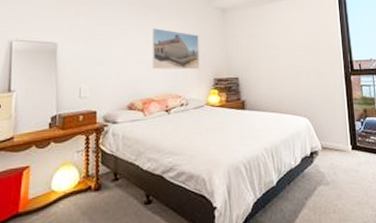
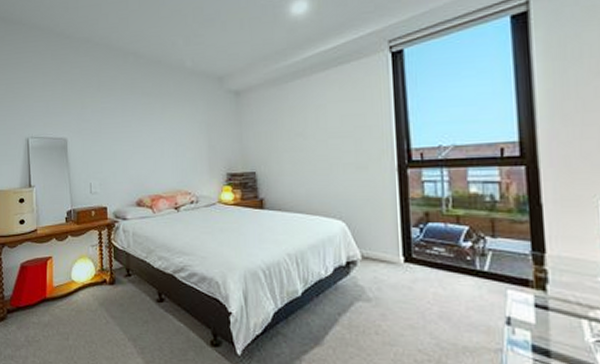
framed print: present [152,28,199,70] -> none [158,118,210,164]

